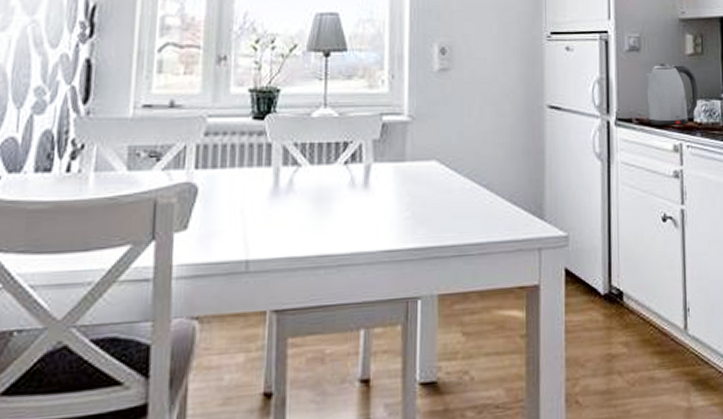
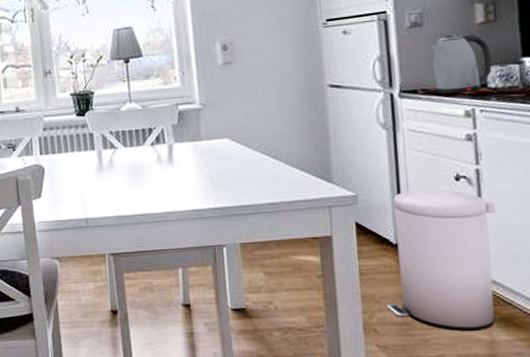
pedal bin: none [590,231,697,399] -> present [386,190,496,332]

